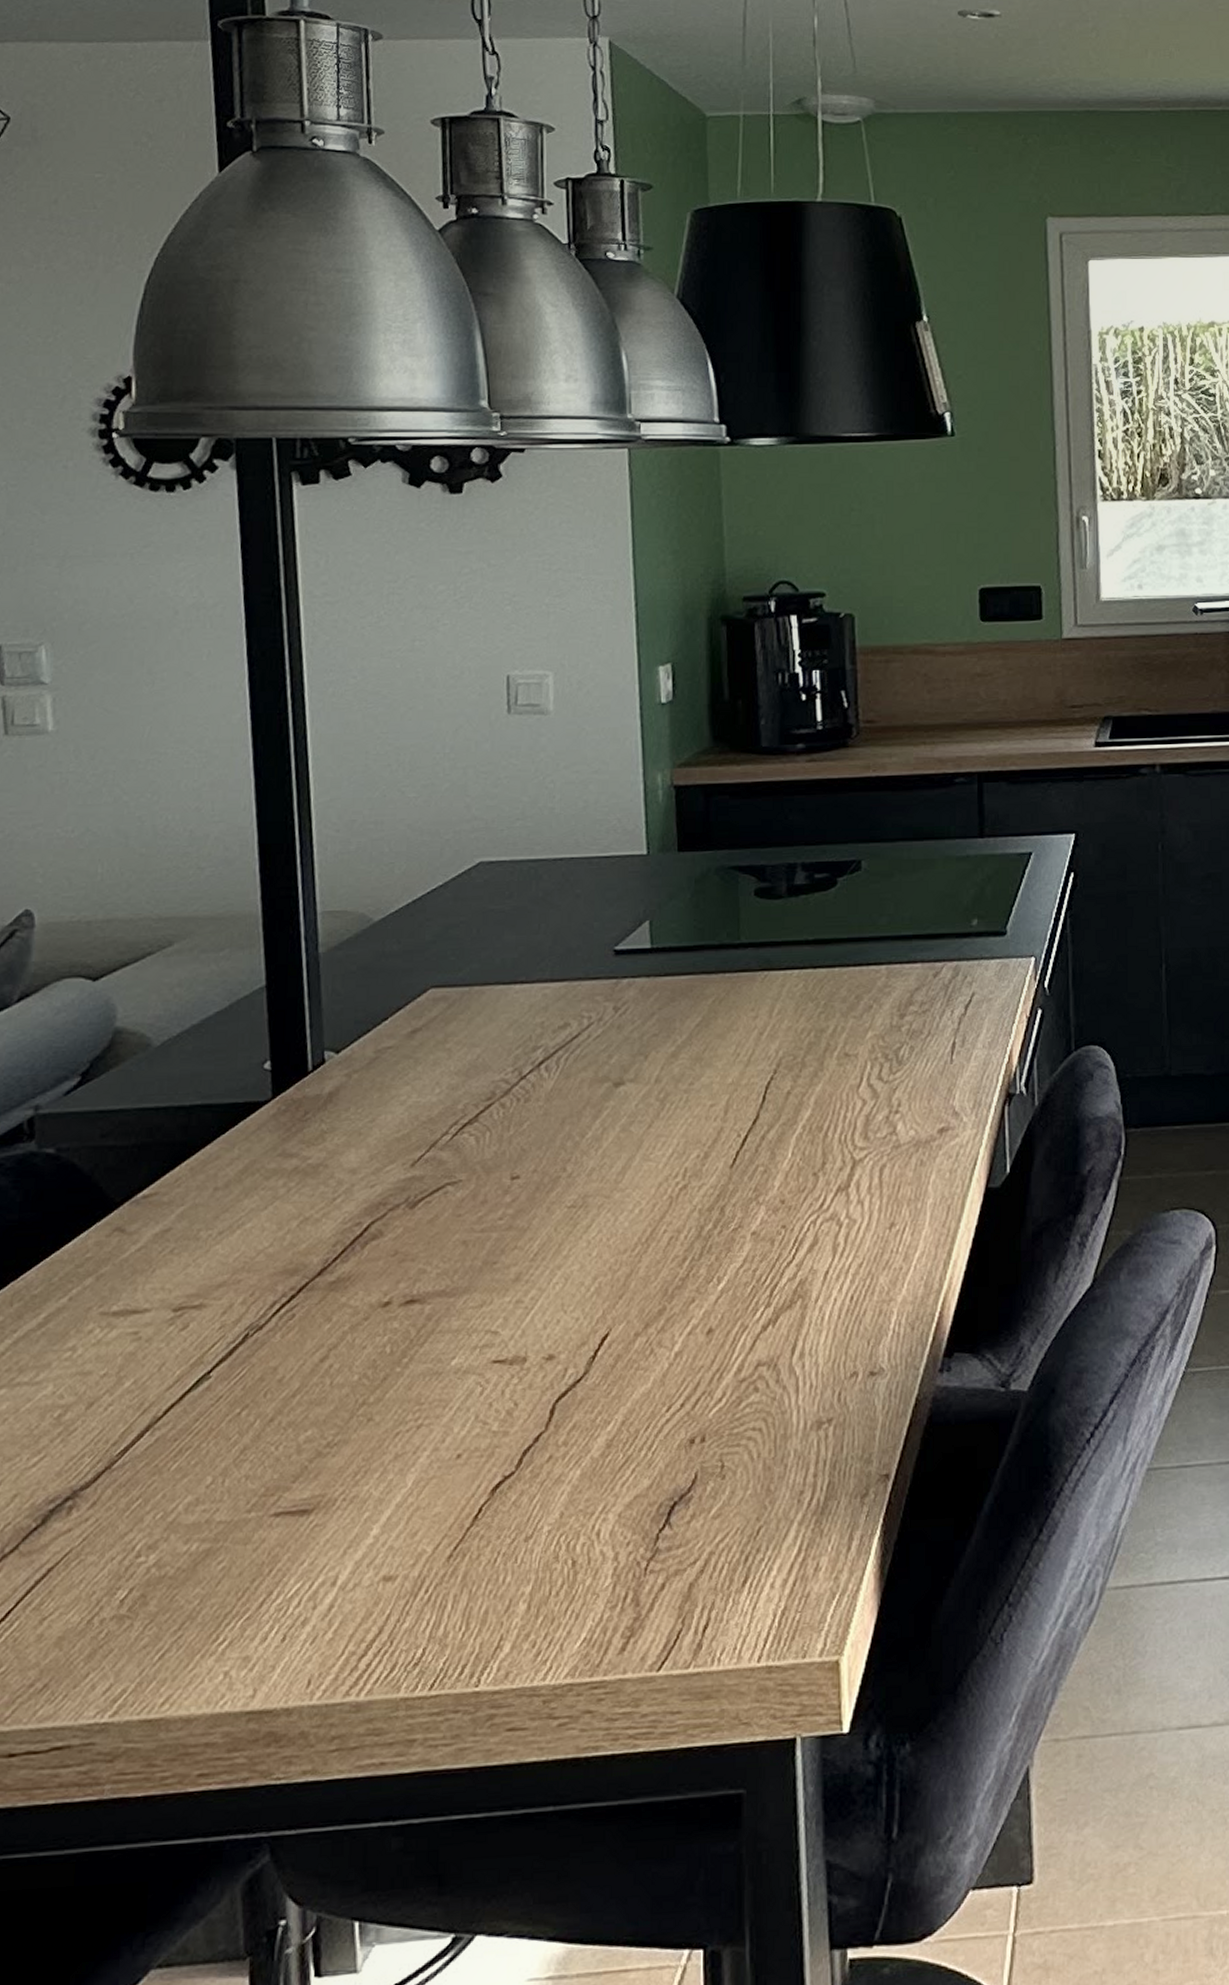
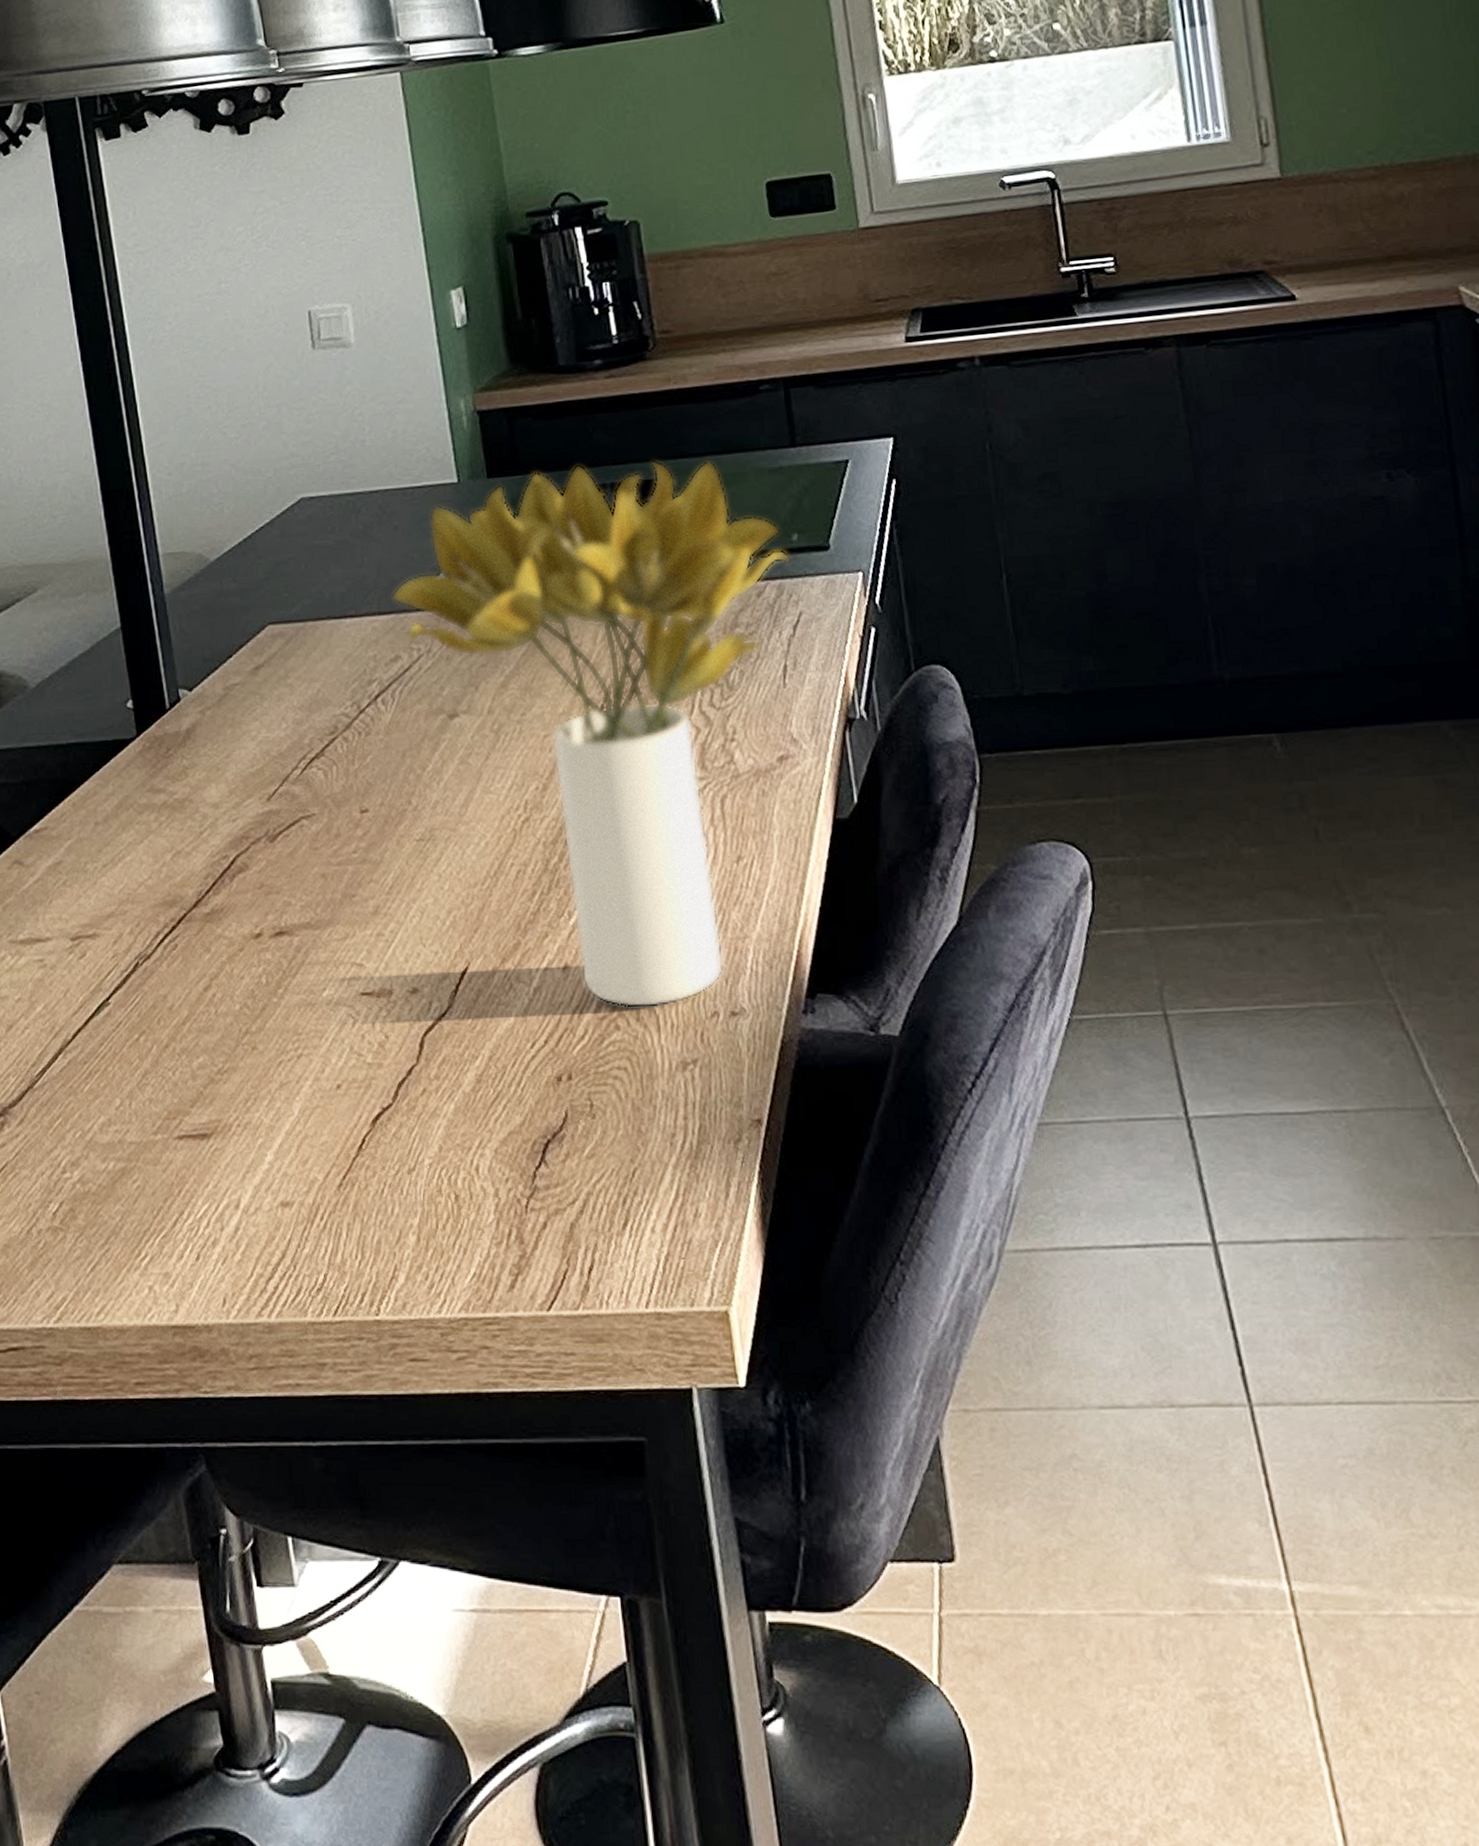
flower bouquet: none [566,843,969,1370] -> present [391,460,791,1008]

